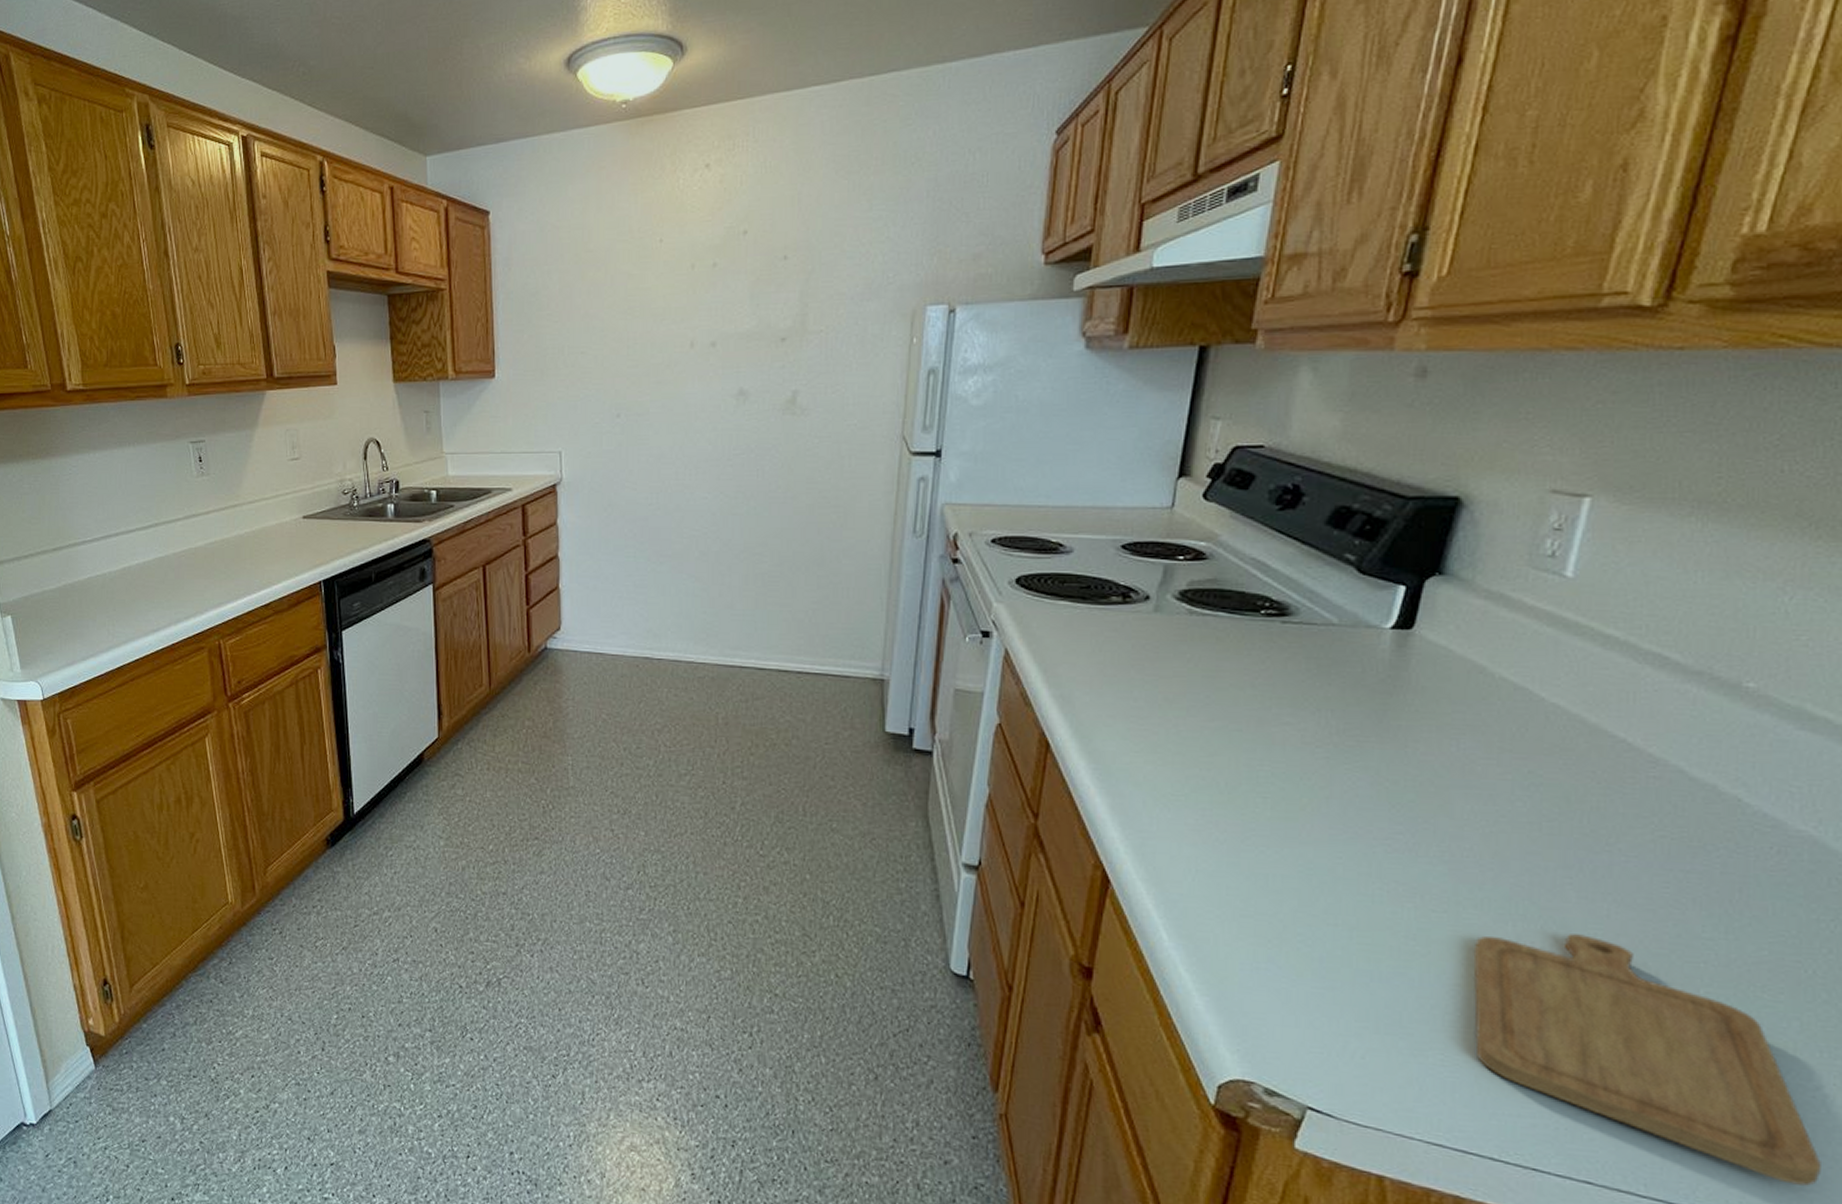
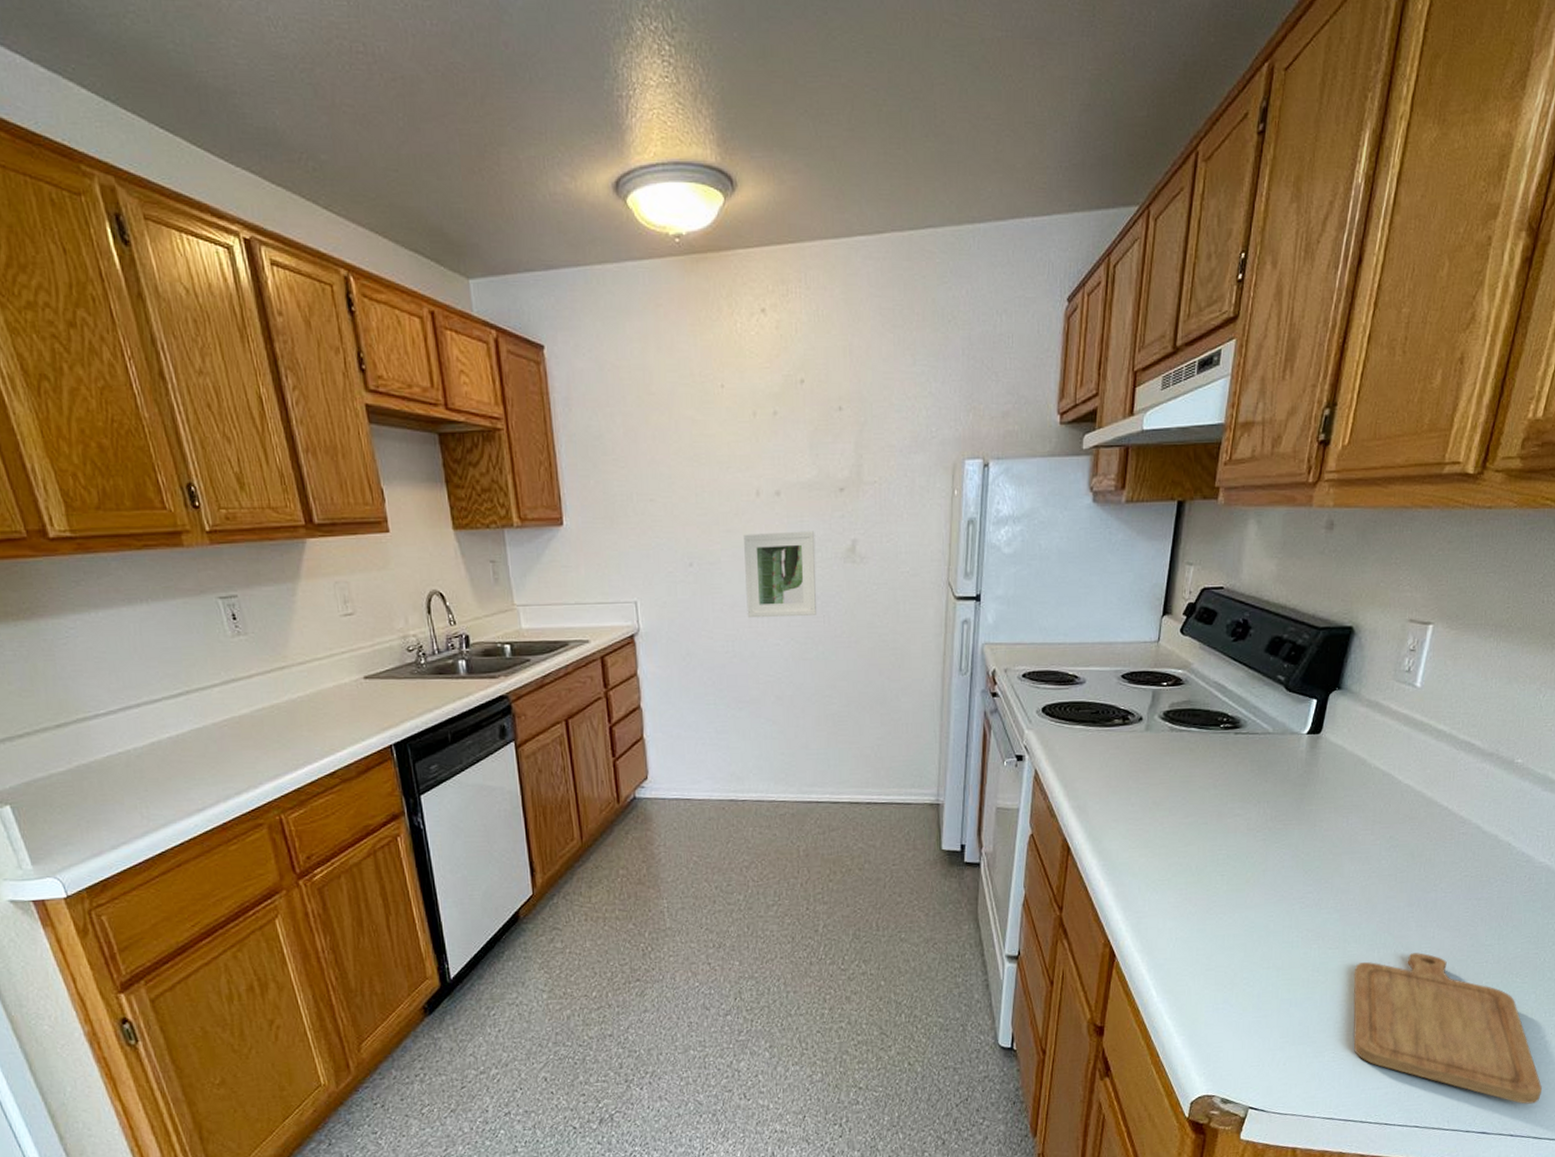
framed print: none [674,382,752,471] -> present [744,531,817,619]

